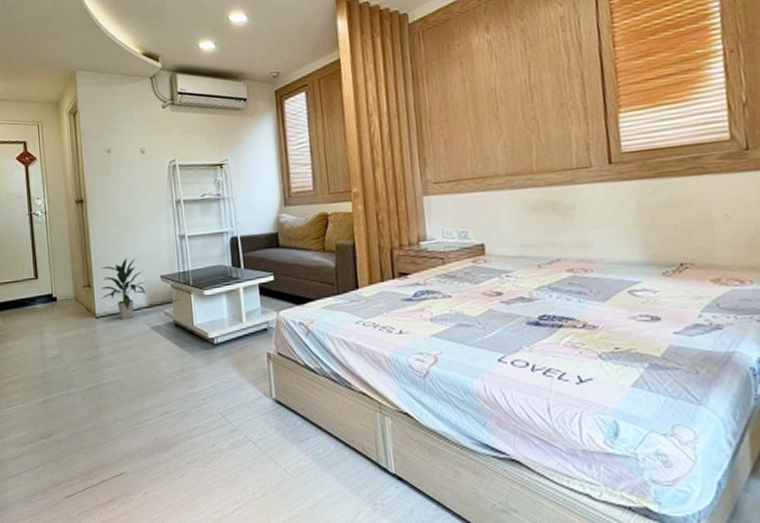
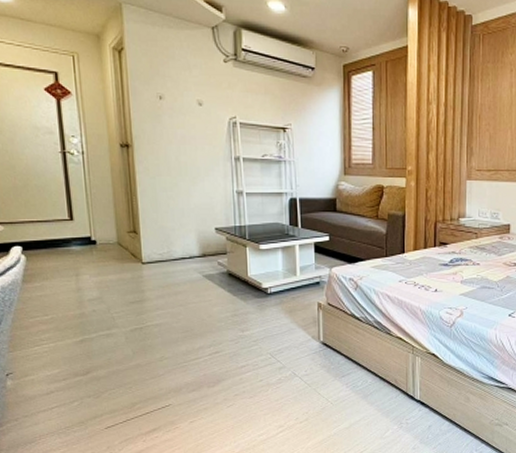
indoor plant: present [100,258,146,320] -> none [148,208,199,267]

